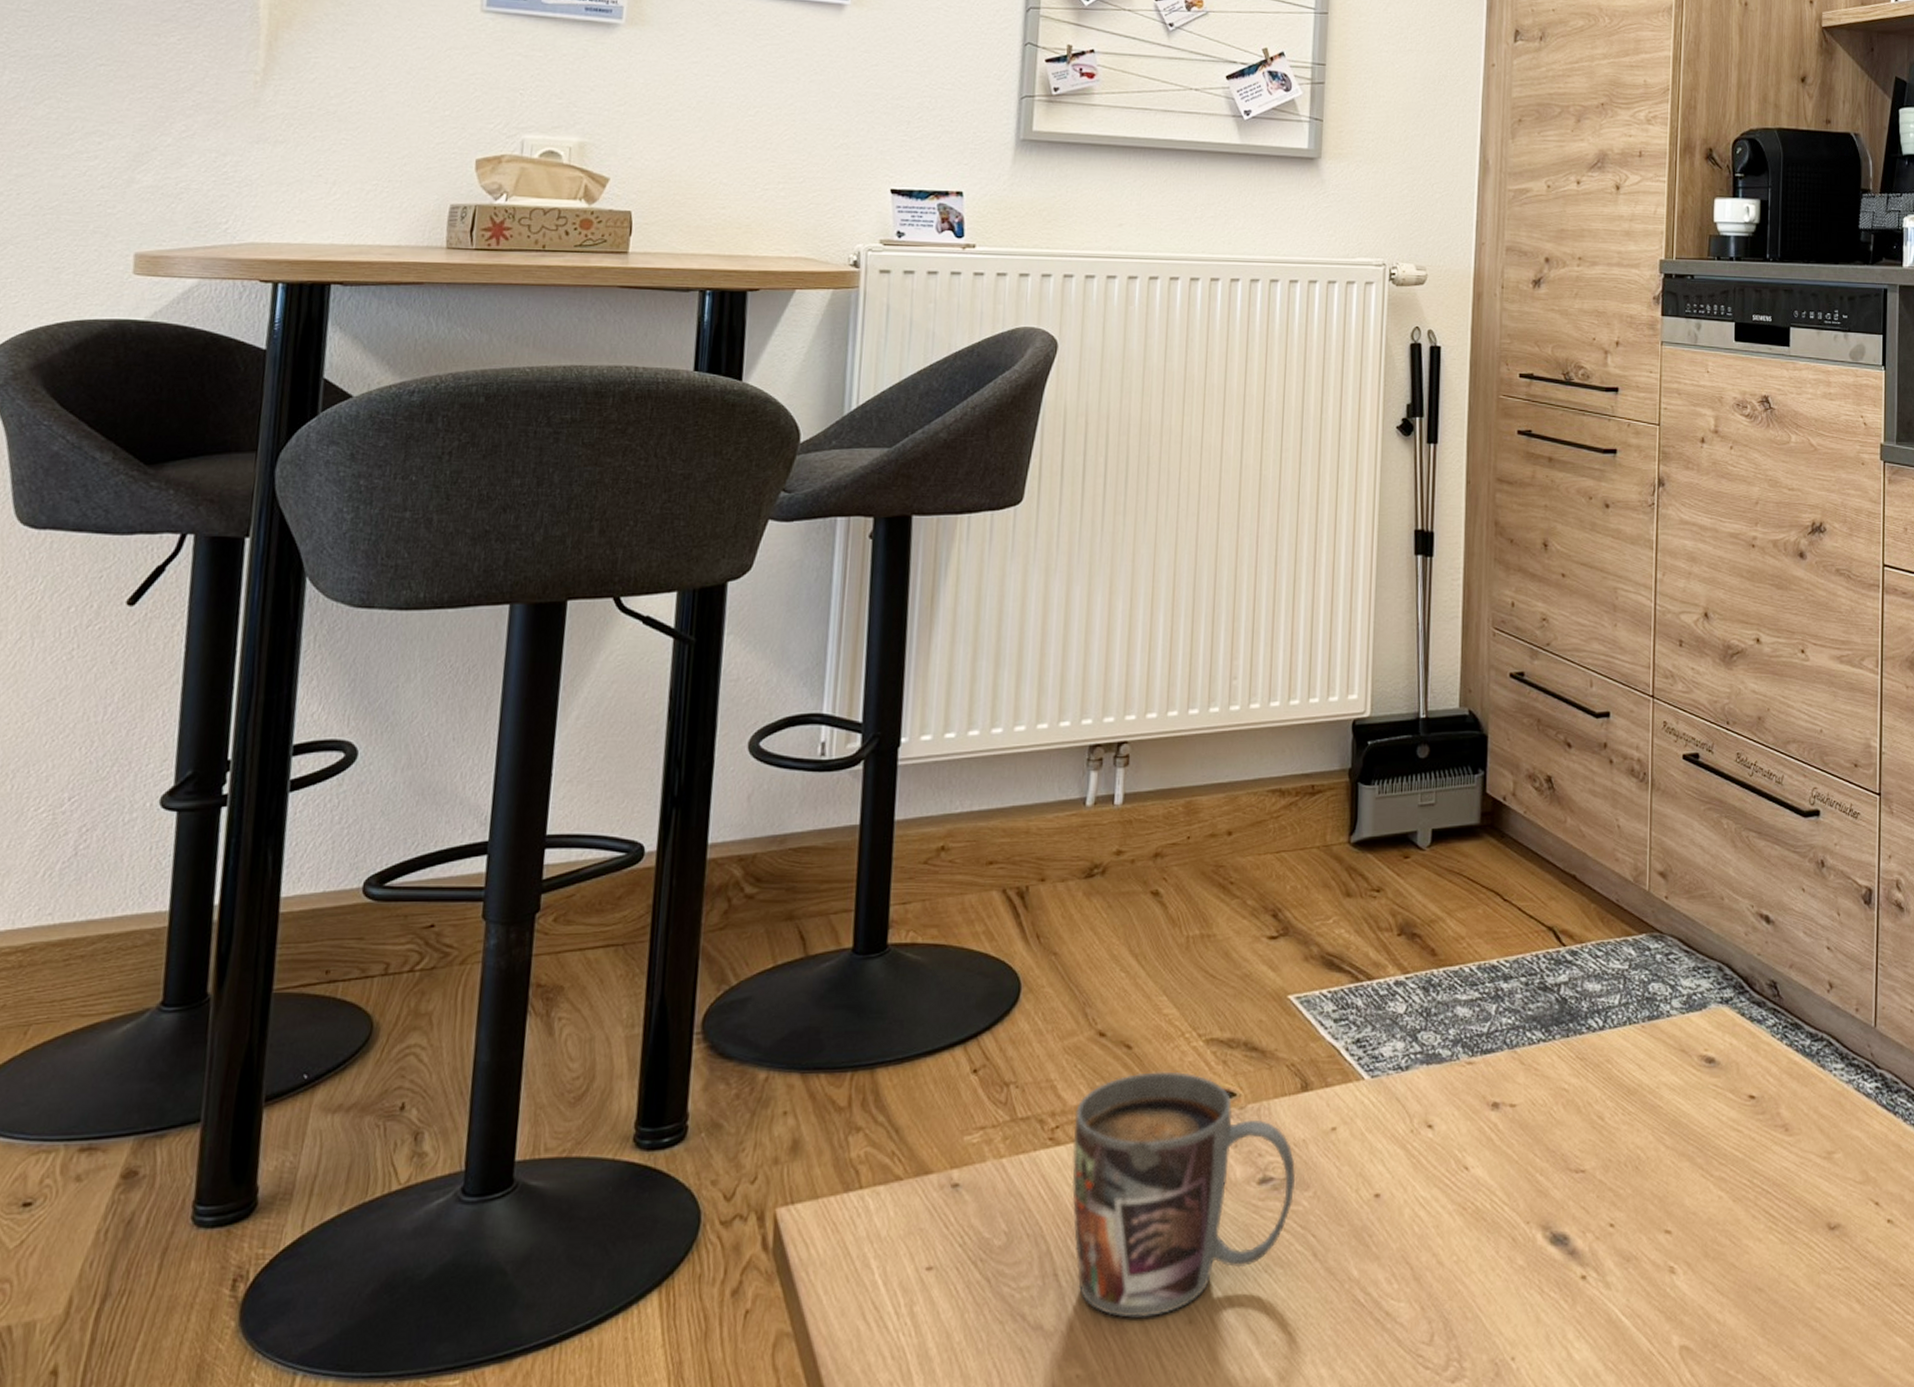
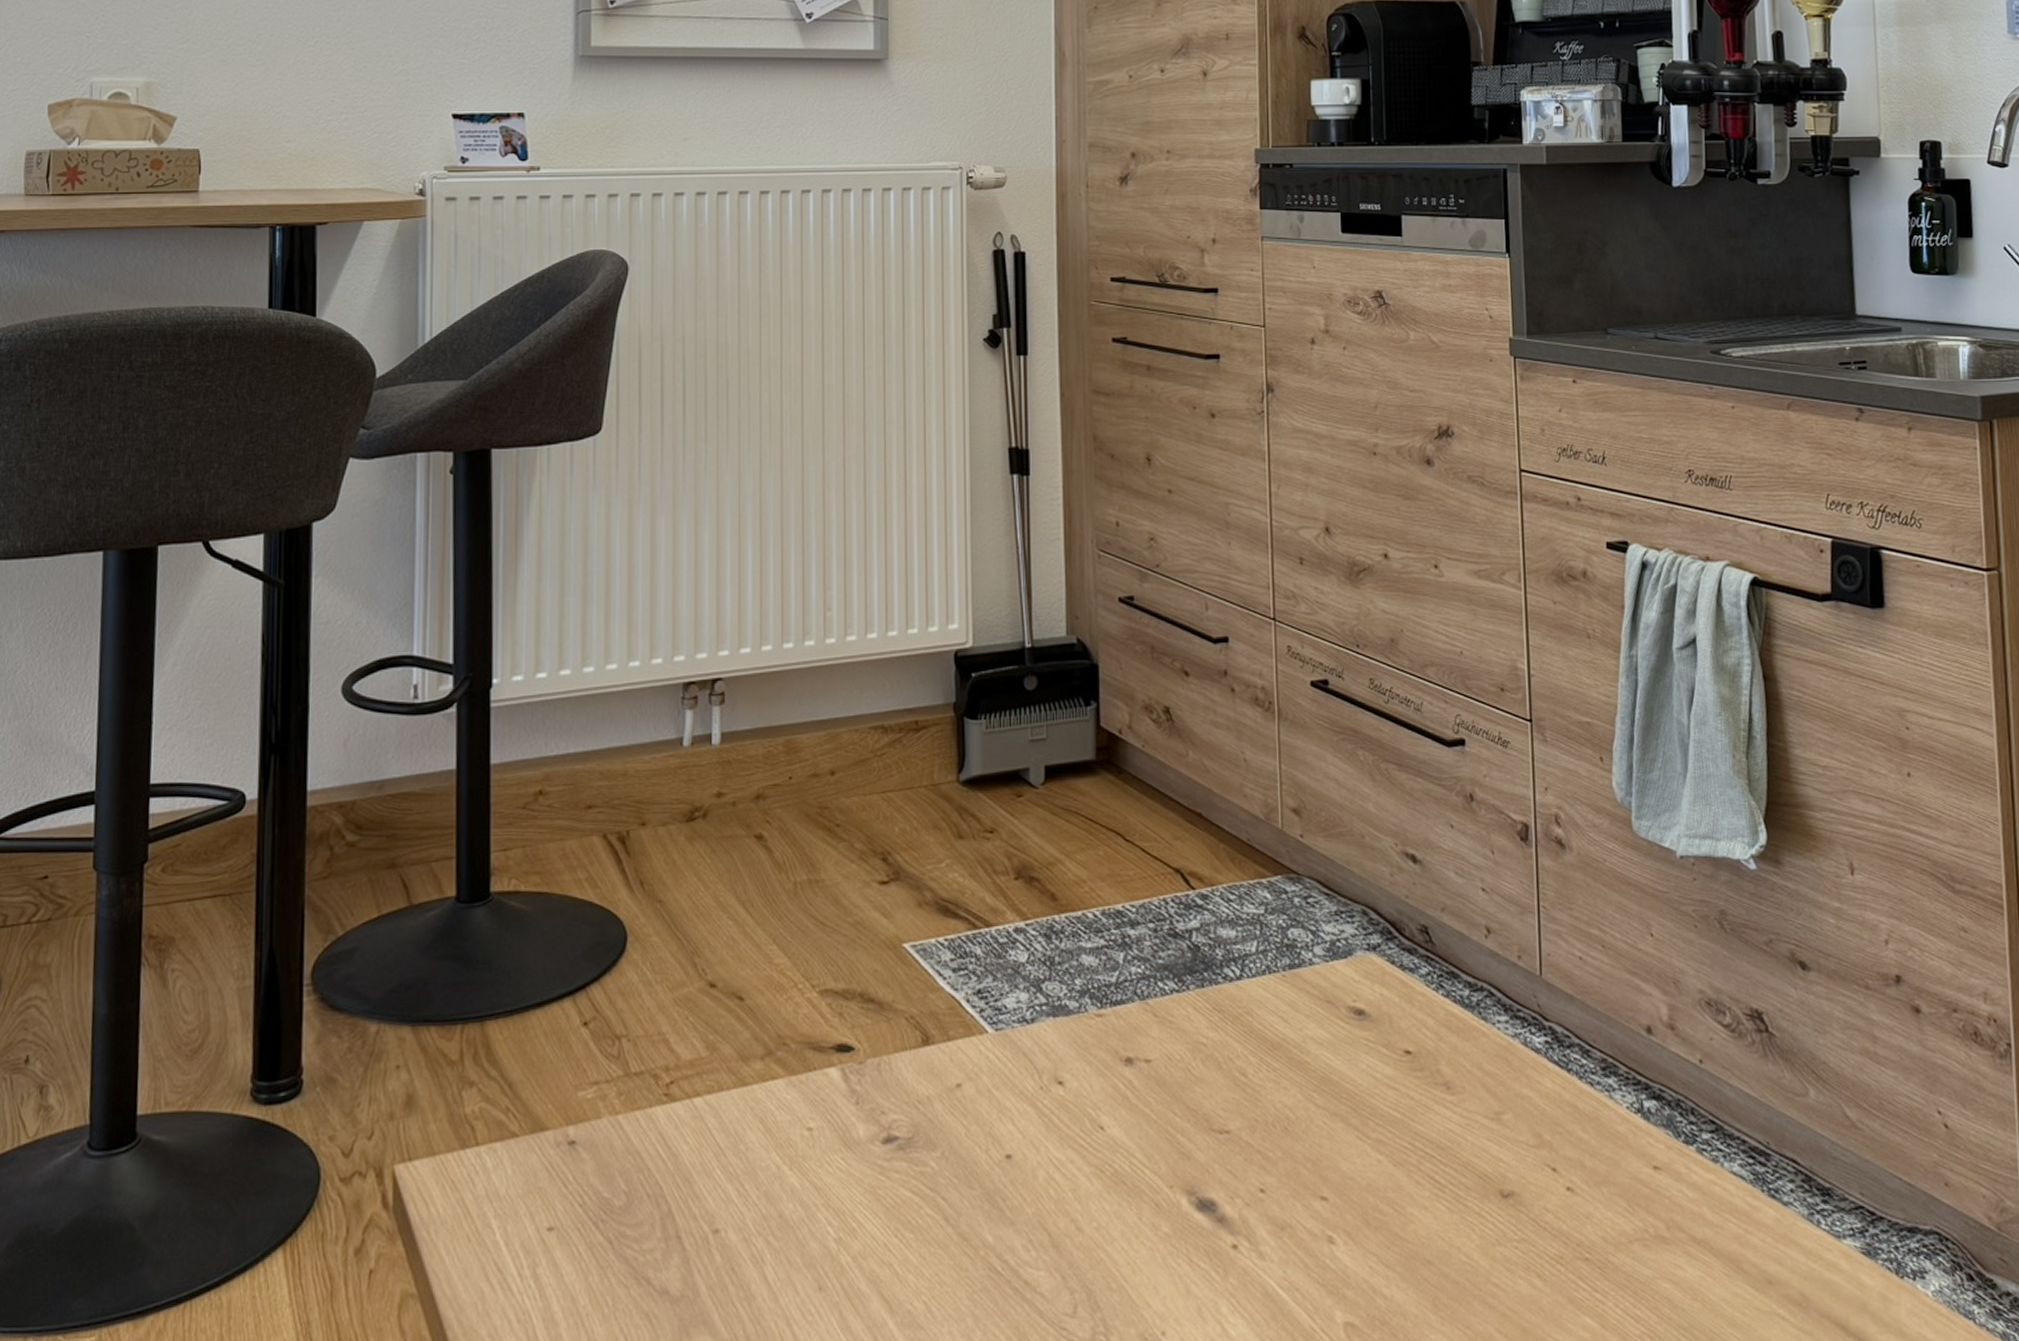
mug: present [1071,1071,1295,1318] -> none [689,1024,921,1283]

